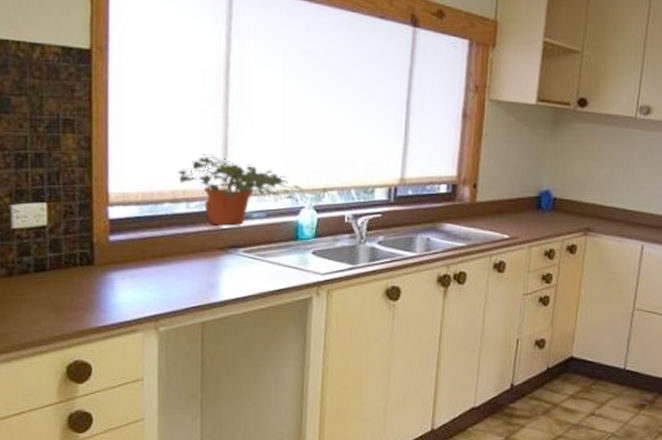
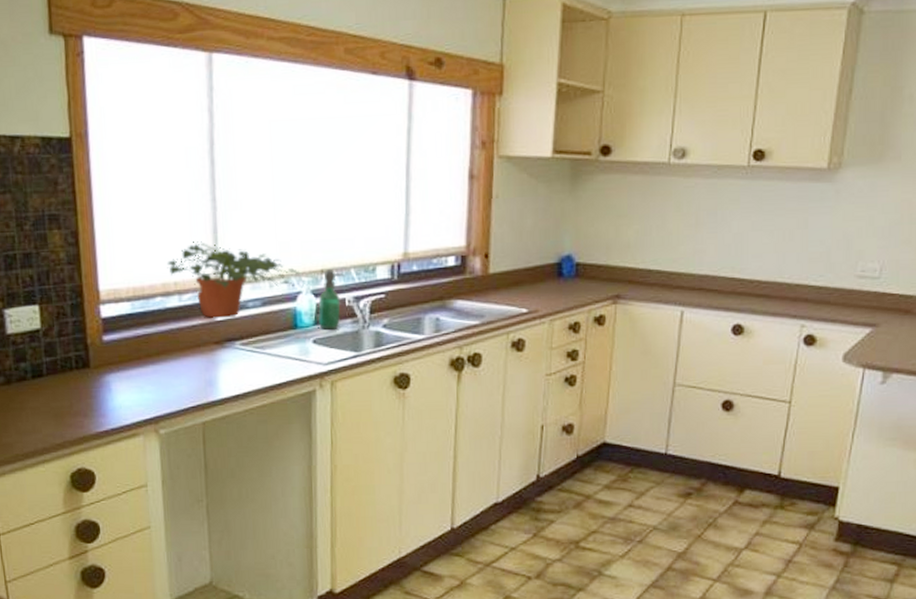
soap dispenser: none [318,189,347,243] -> present [318,270,346,330]

